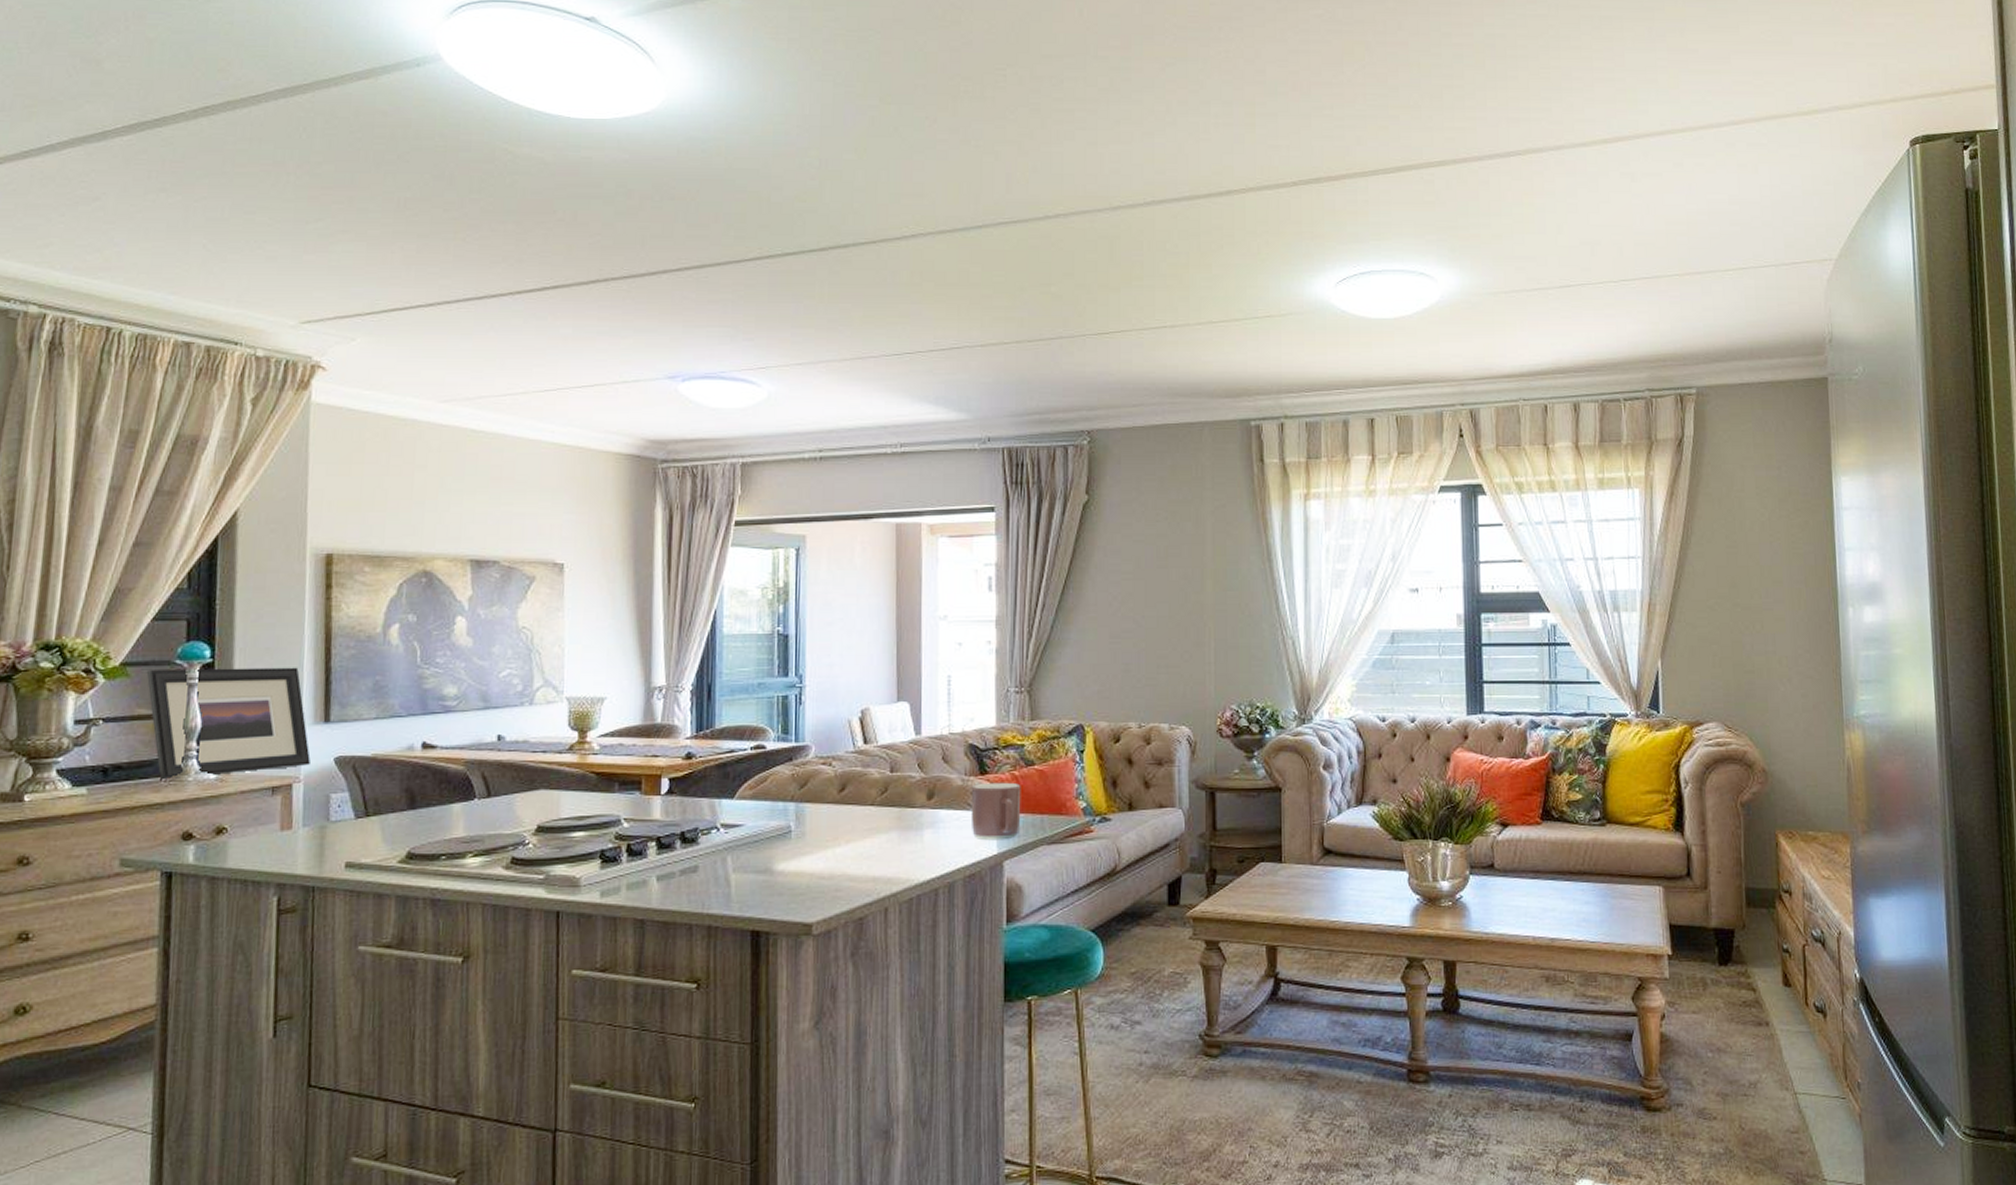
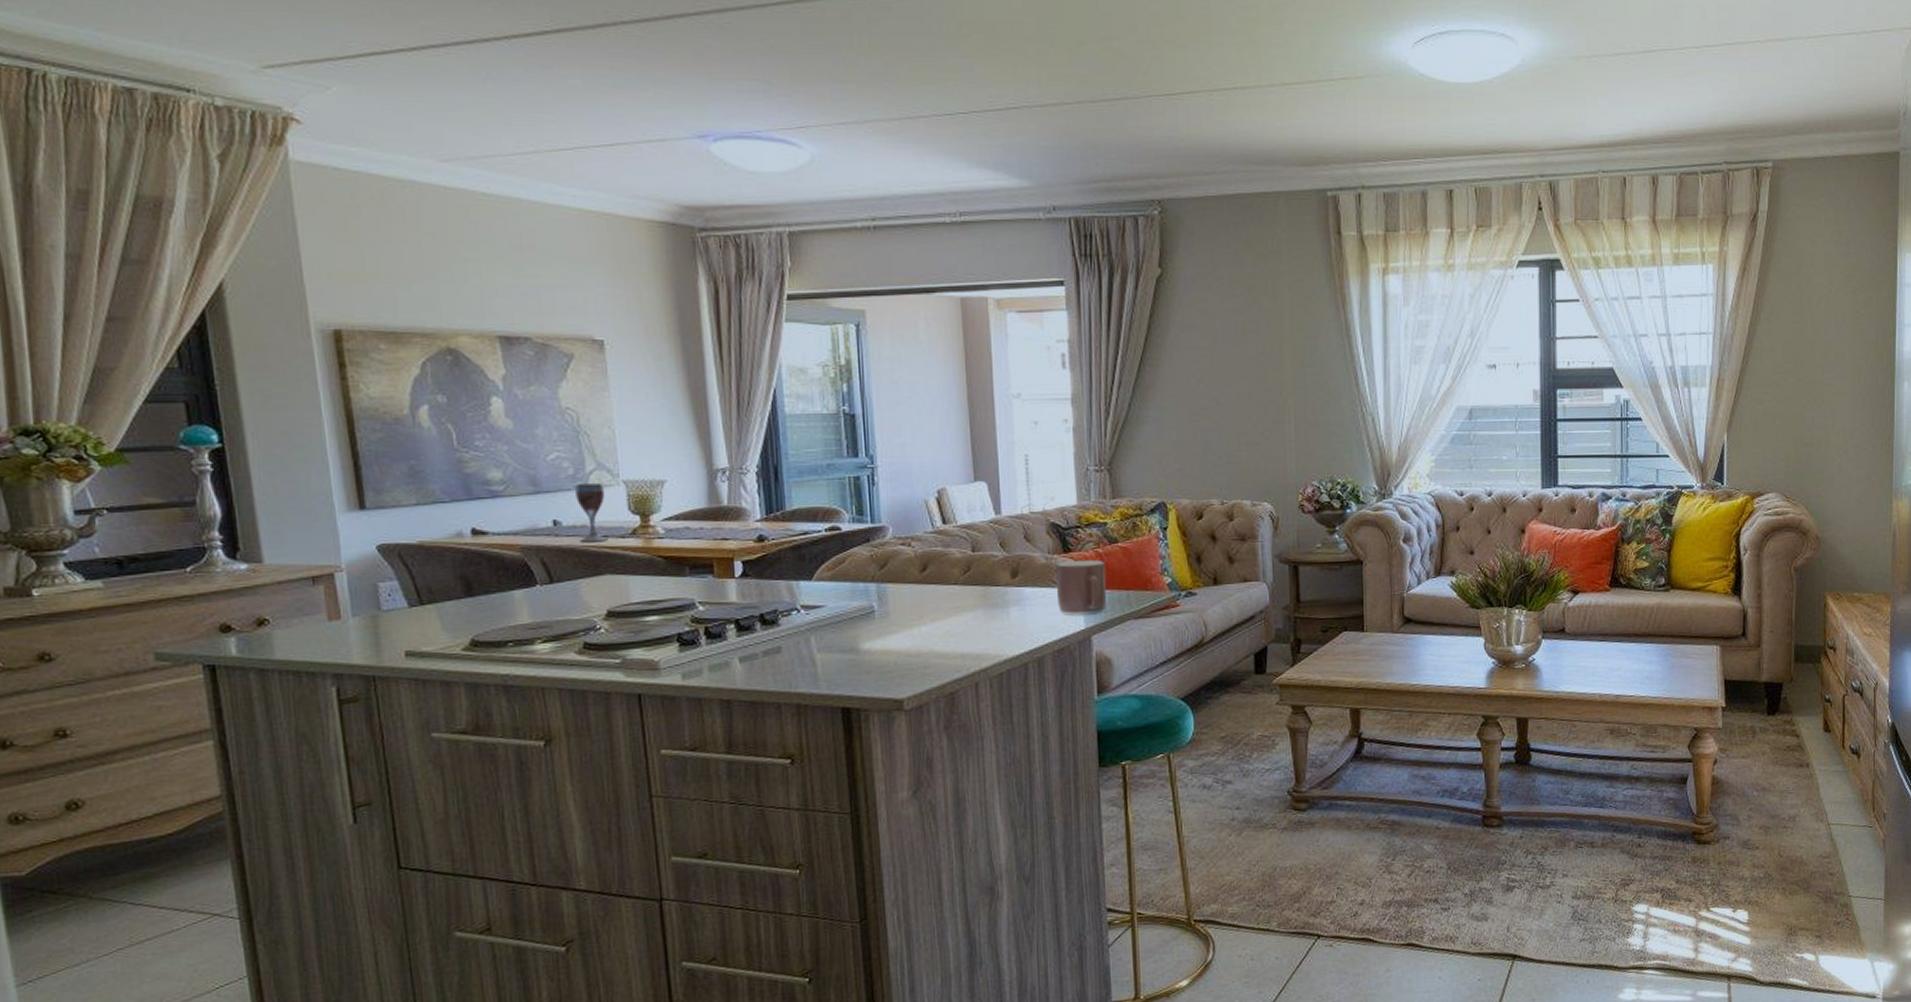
picture frame: present [146,667,311,781] -> none [147,452,350,572]
cup: none [519,700,549,758] -> present [575,483,607,543]

